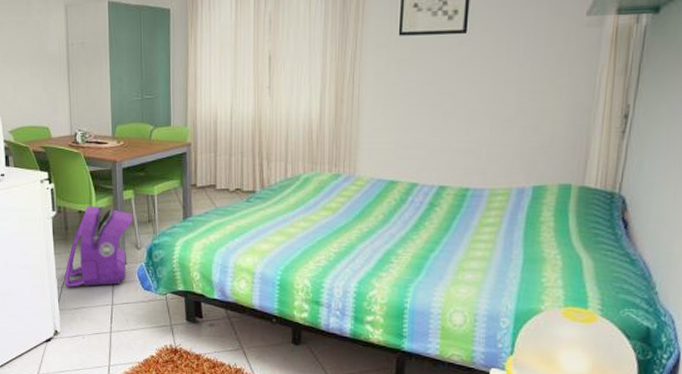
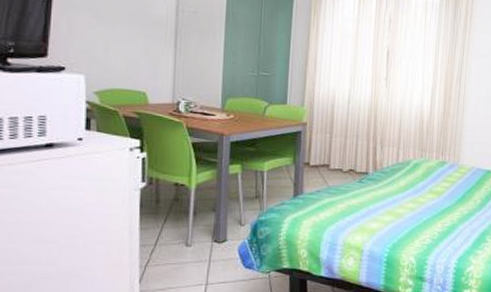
backpack: present [64,206,132,287] -> none [149,178,238,266]

